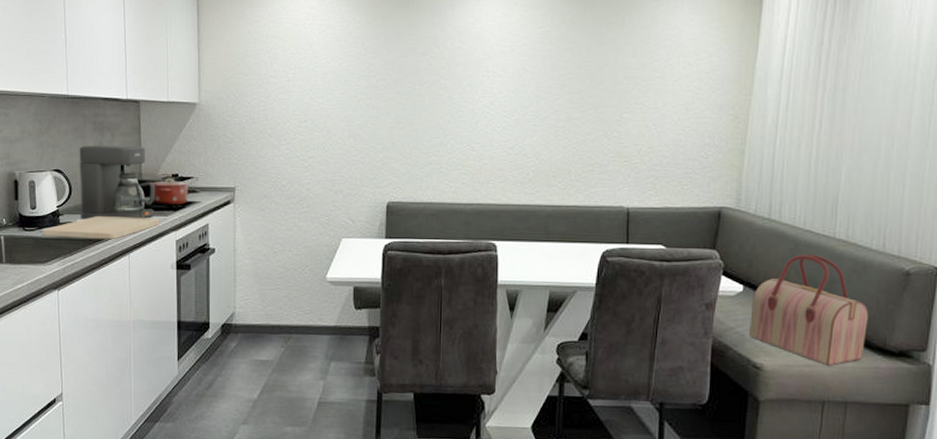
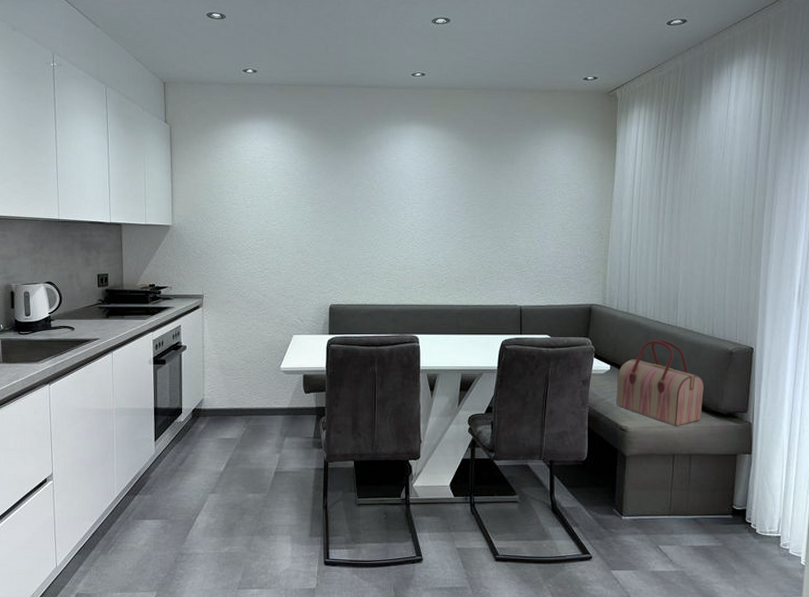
cutting board: present [42,216,160,240] -> none [36,321,139,341]
coffee maker: present [79,145,156,220] -> none [68,261,135,324]
casserole: present [152,178,191,206] -> none [132,287,165,311]

